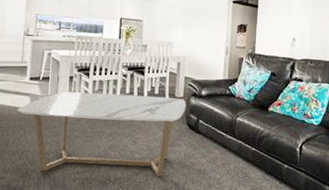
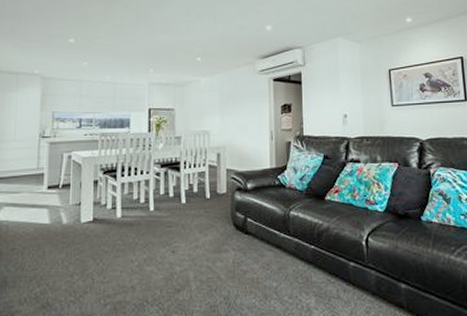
coffee table: present [17,91,186,177] -> none [33,194,231,300]

